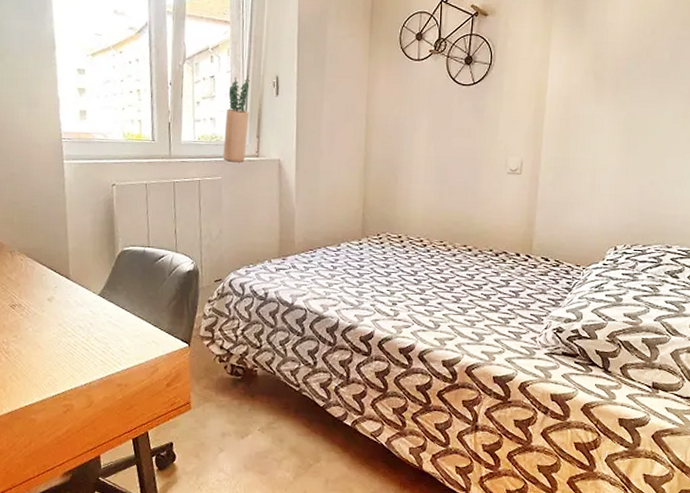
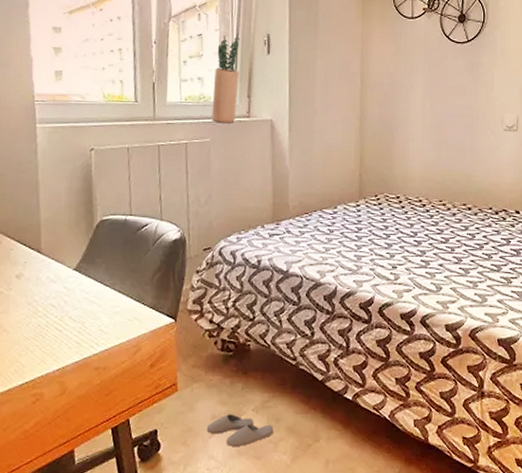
slippers: none [217,432,278,462] -> present [206,414,274,446]

